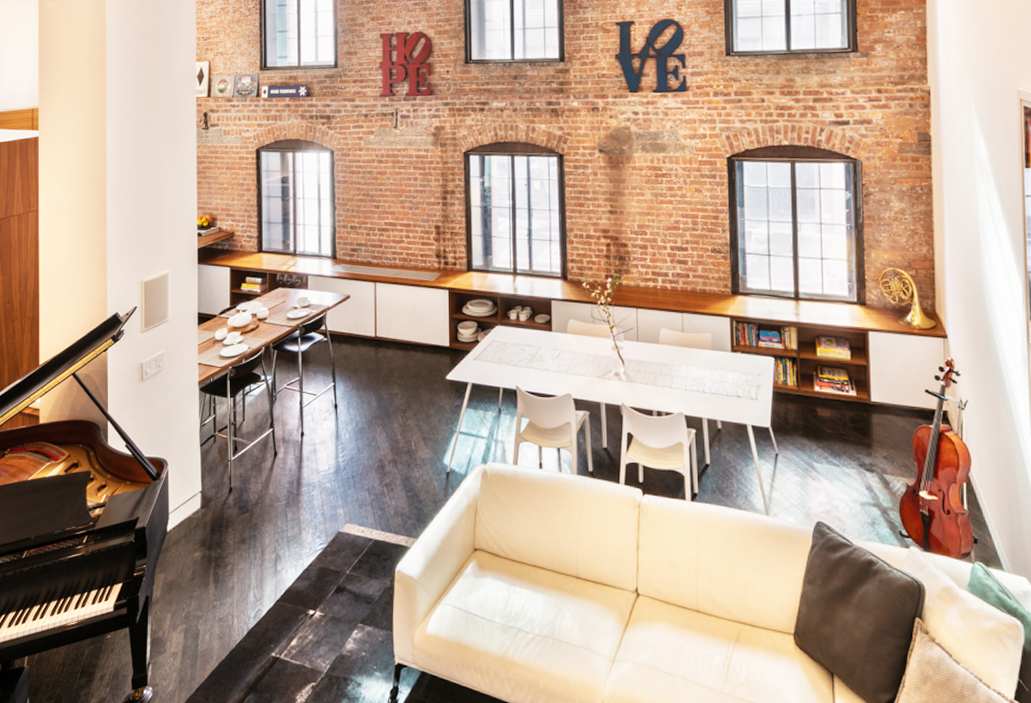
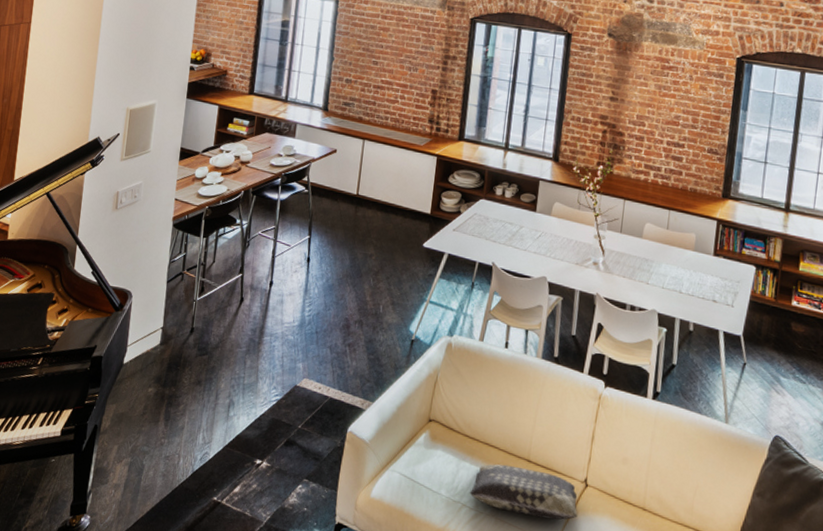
cushion: none [523,584,633,633] -> present [469,464,578,520]

